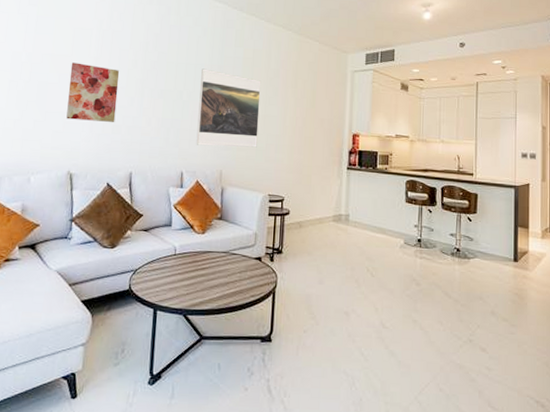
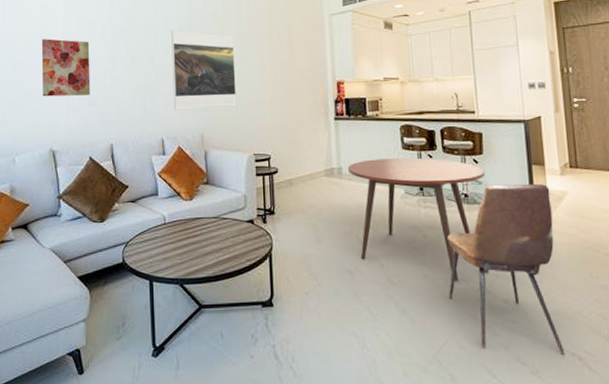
dining table: none [354,209,477,329] -> present [347,158,486,282]
dining chair: none [434,242,531,403] -> present [447,183,566,356]

